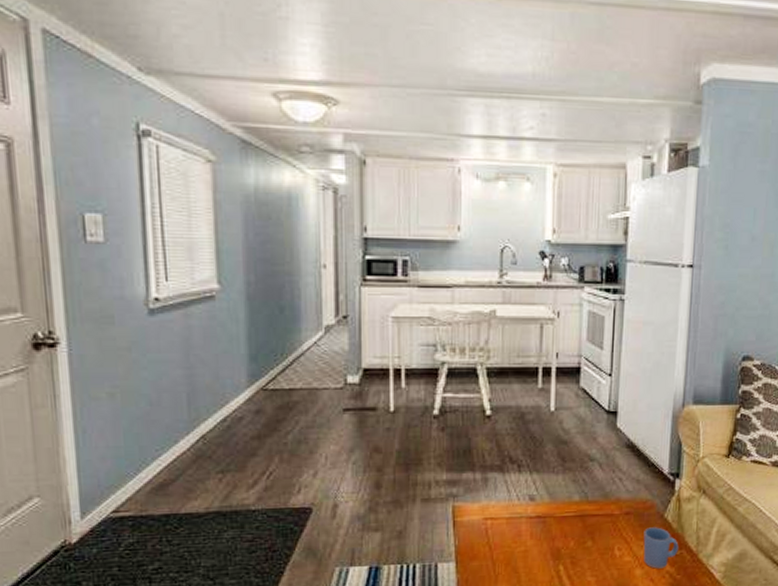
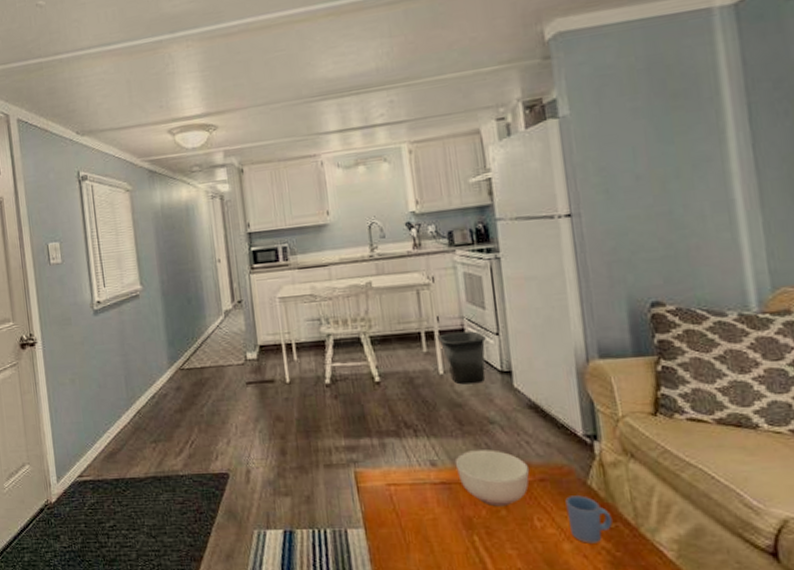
bowl: none [552,484,618,539] -> present [455,448,530,507]
waste bin: none [554,370,599,422] -> present [438,331,486,385]

